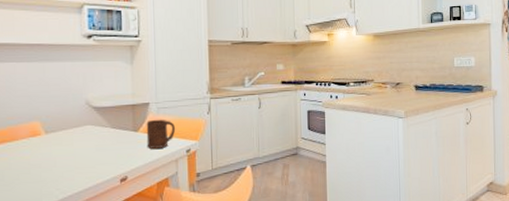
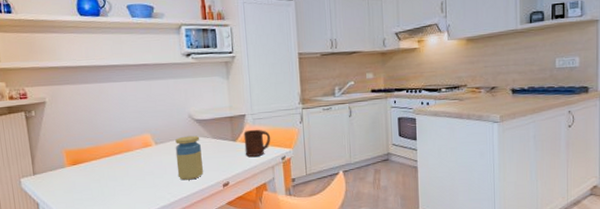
jar: none [68,124,99,175] -> present [175,135,203,180]

